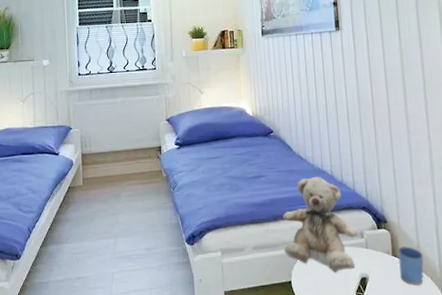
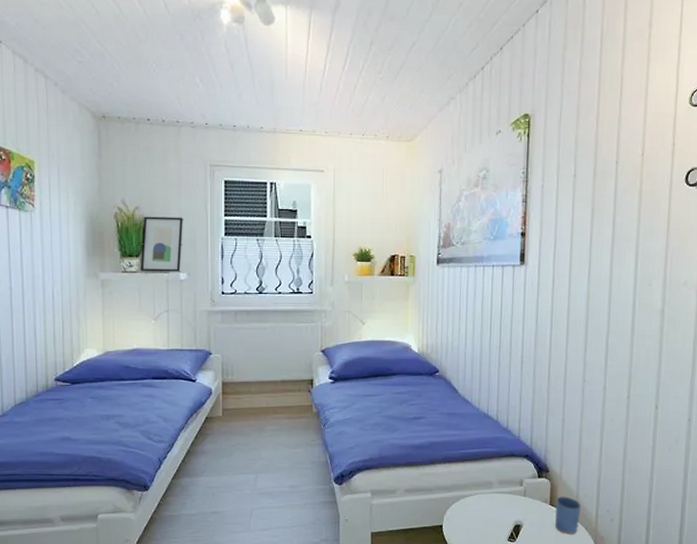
picture frame: none [10,13,45,61] -> present [140,216,184,272]
teddy bear: present [282,176,359,273] -> none [438,421,518,519]

